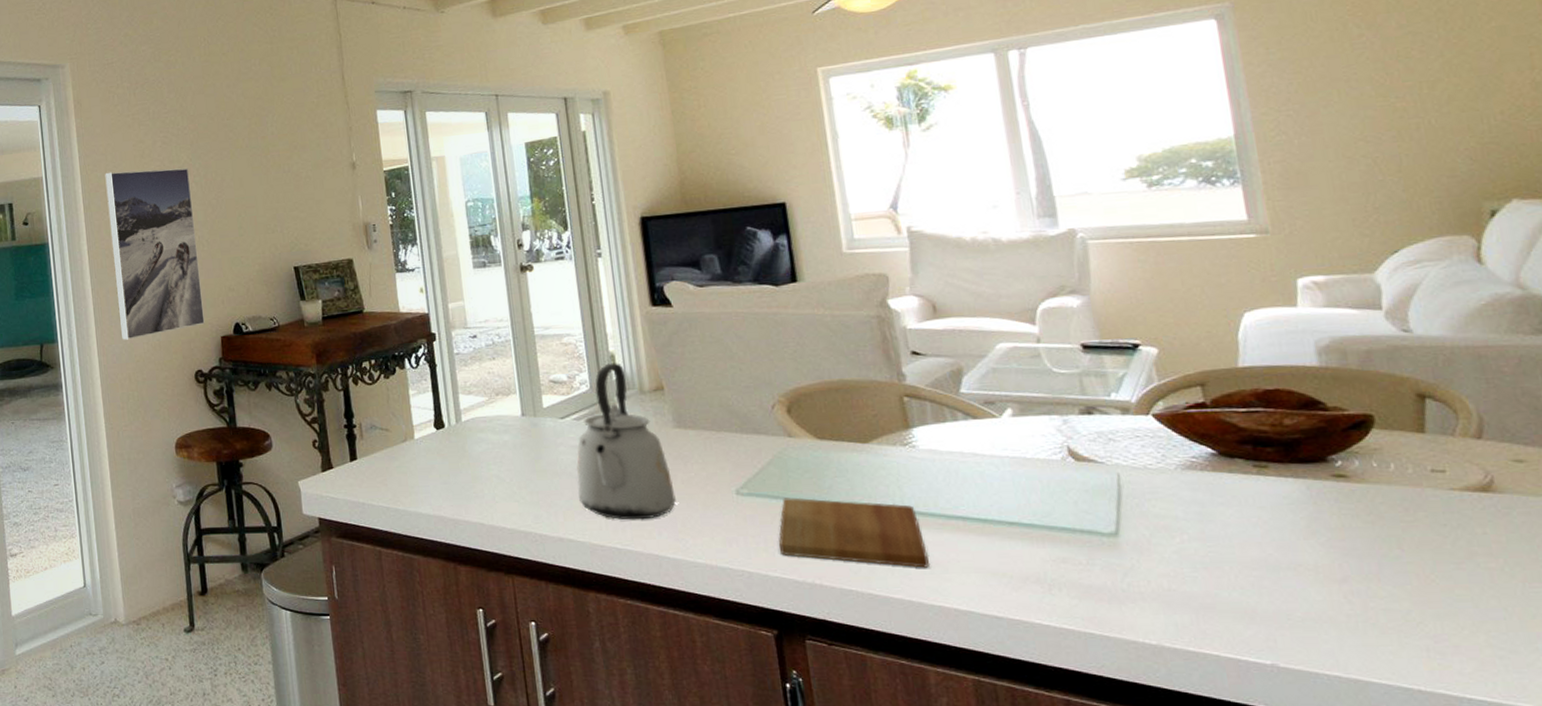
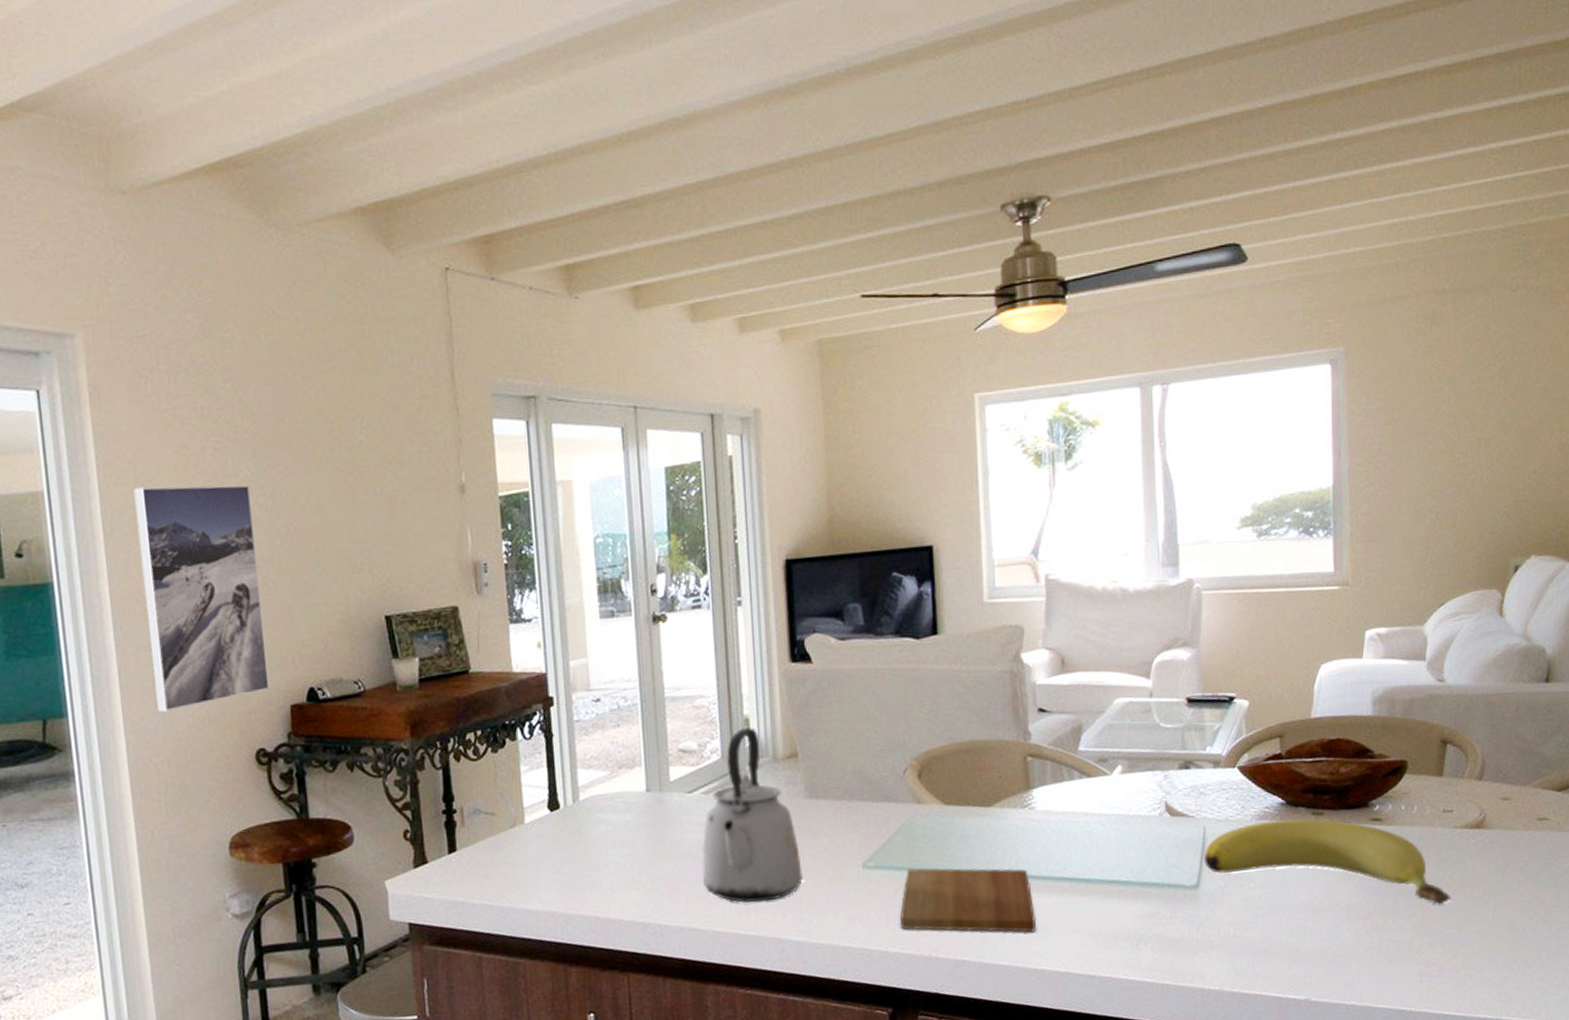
banana: none [1121,469,1459,574] -> present [1203,817,1451,905]

